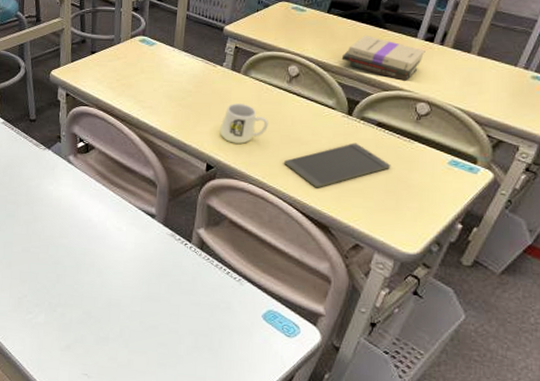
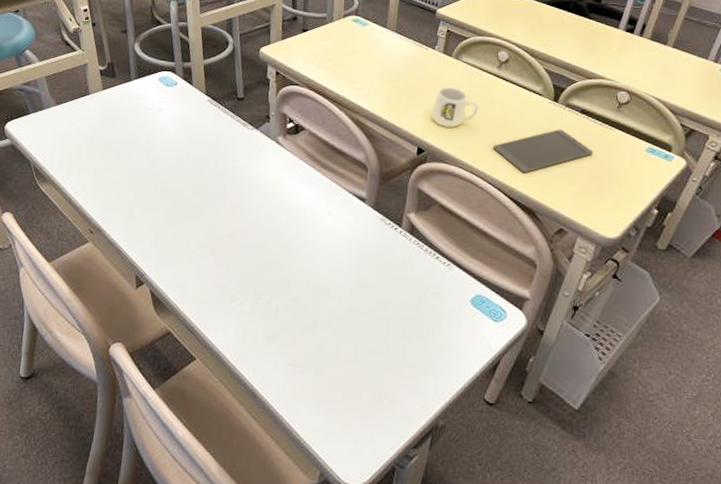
books: present [341,34,425,82] -> none [548,23,626,71]

